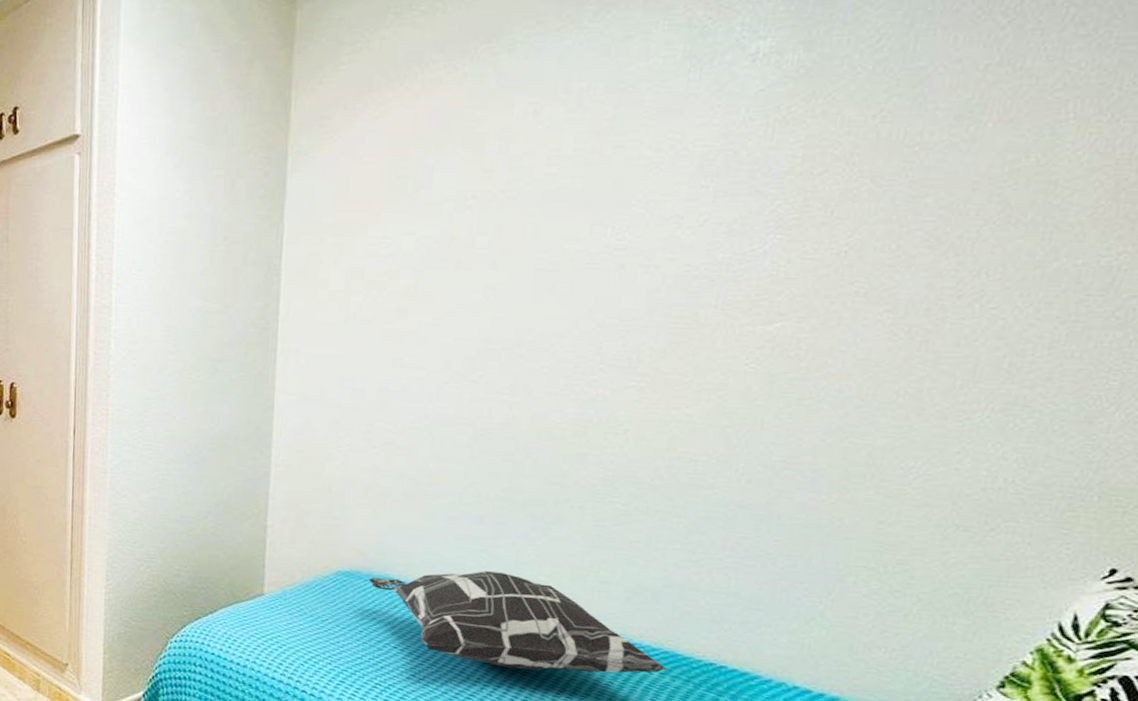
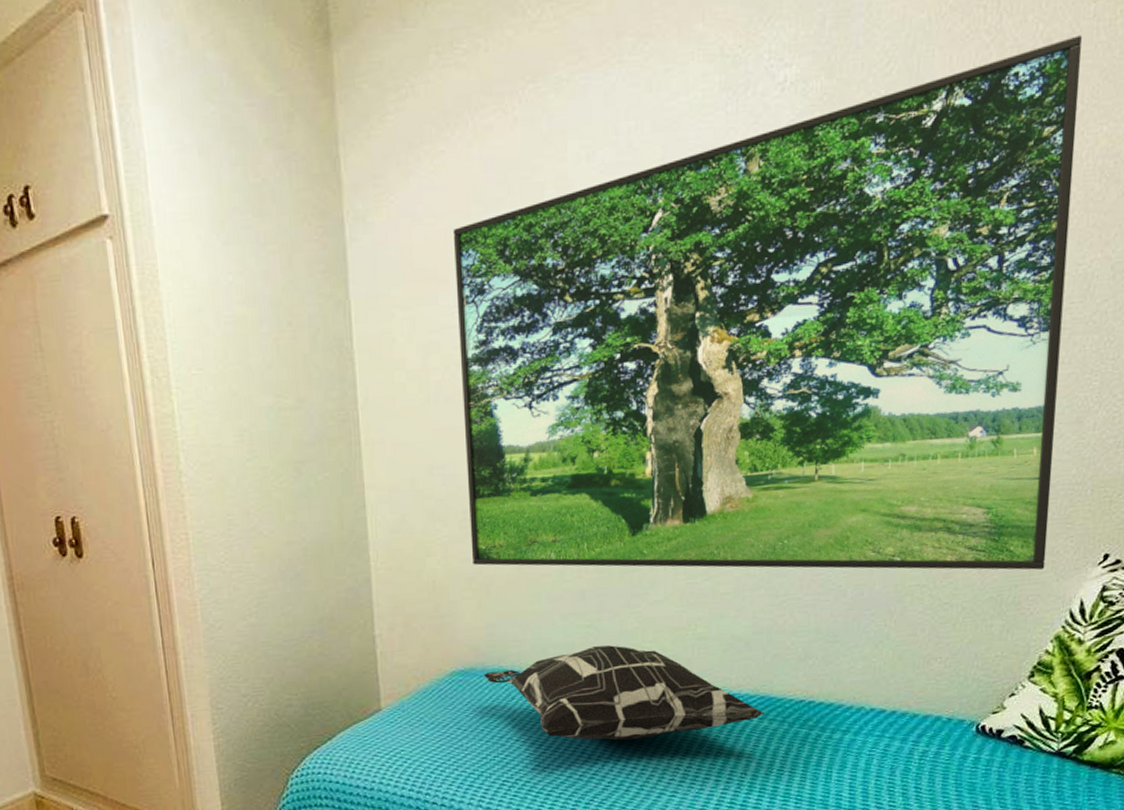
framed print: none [371,21,1125,573] -> present [452,35,1082,570]

